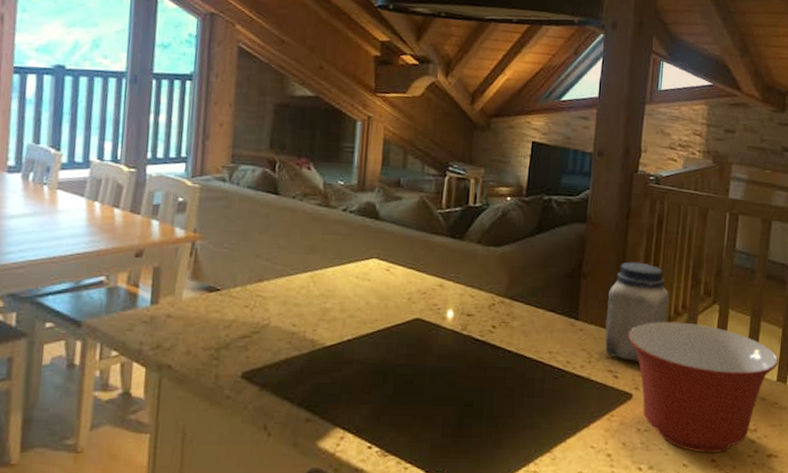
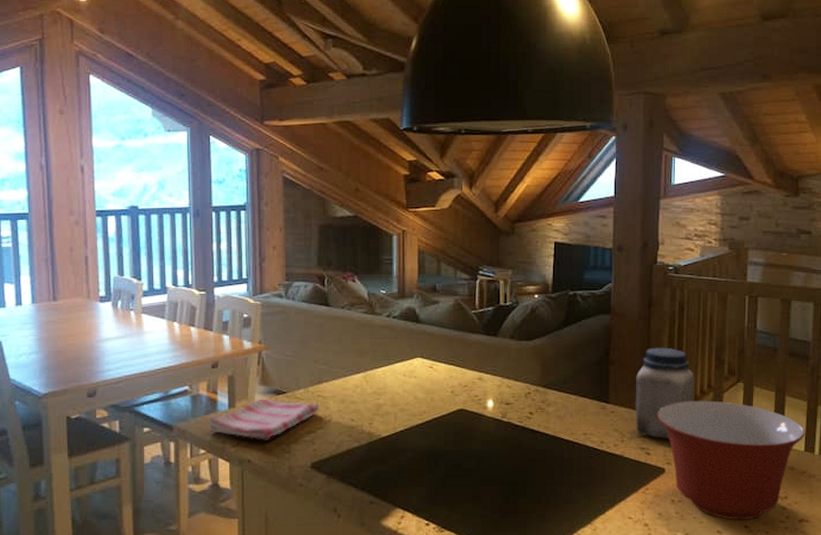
dish towel: none [124,295,258,344] -> present [208,398,320,440]

